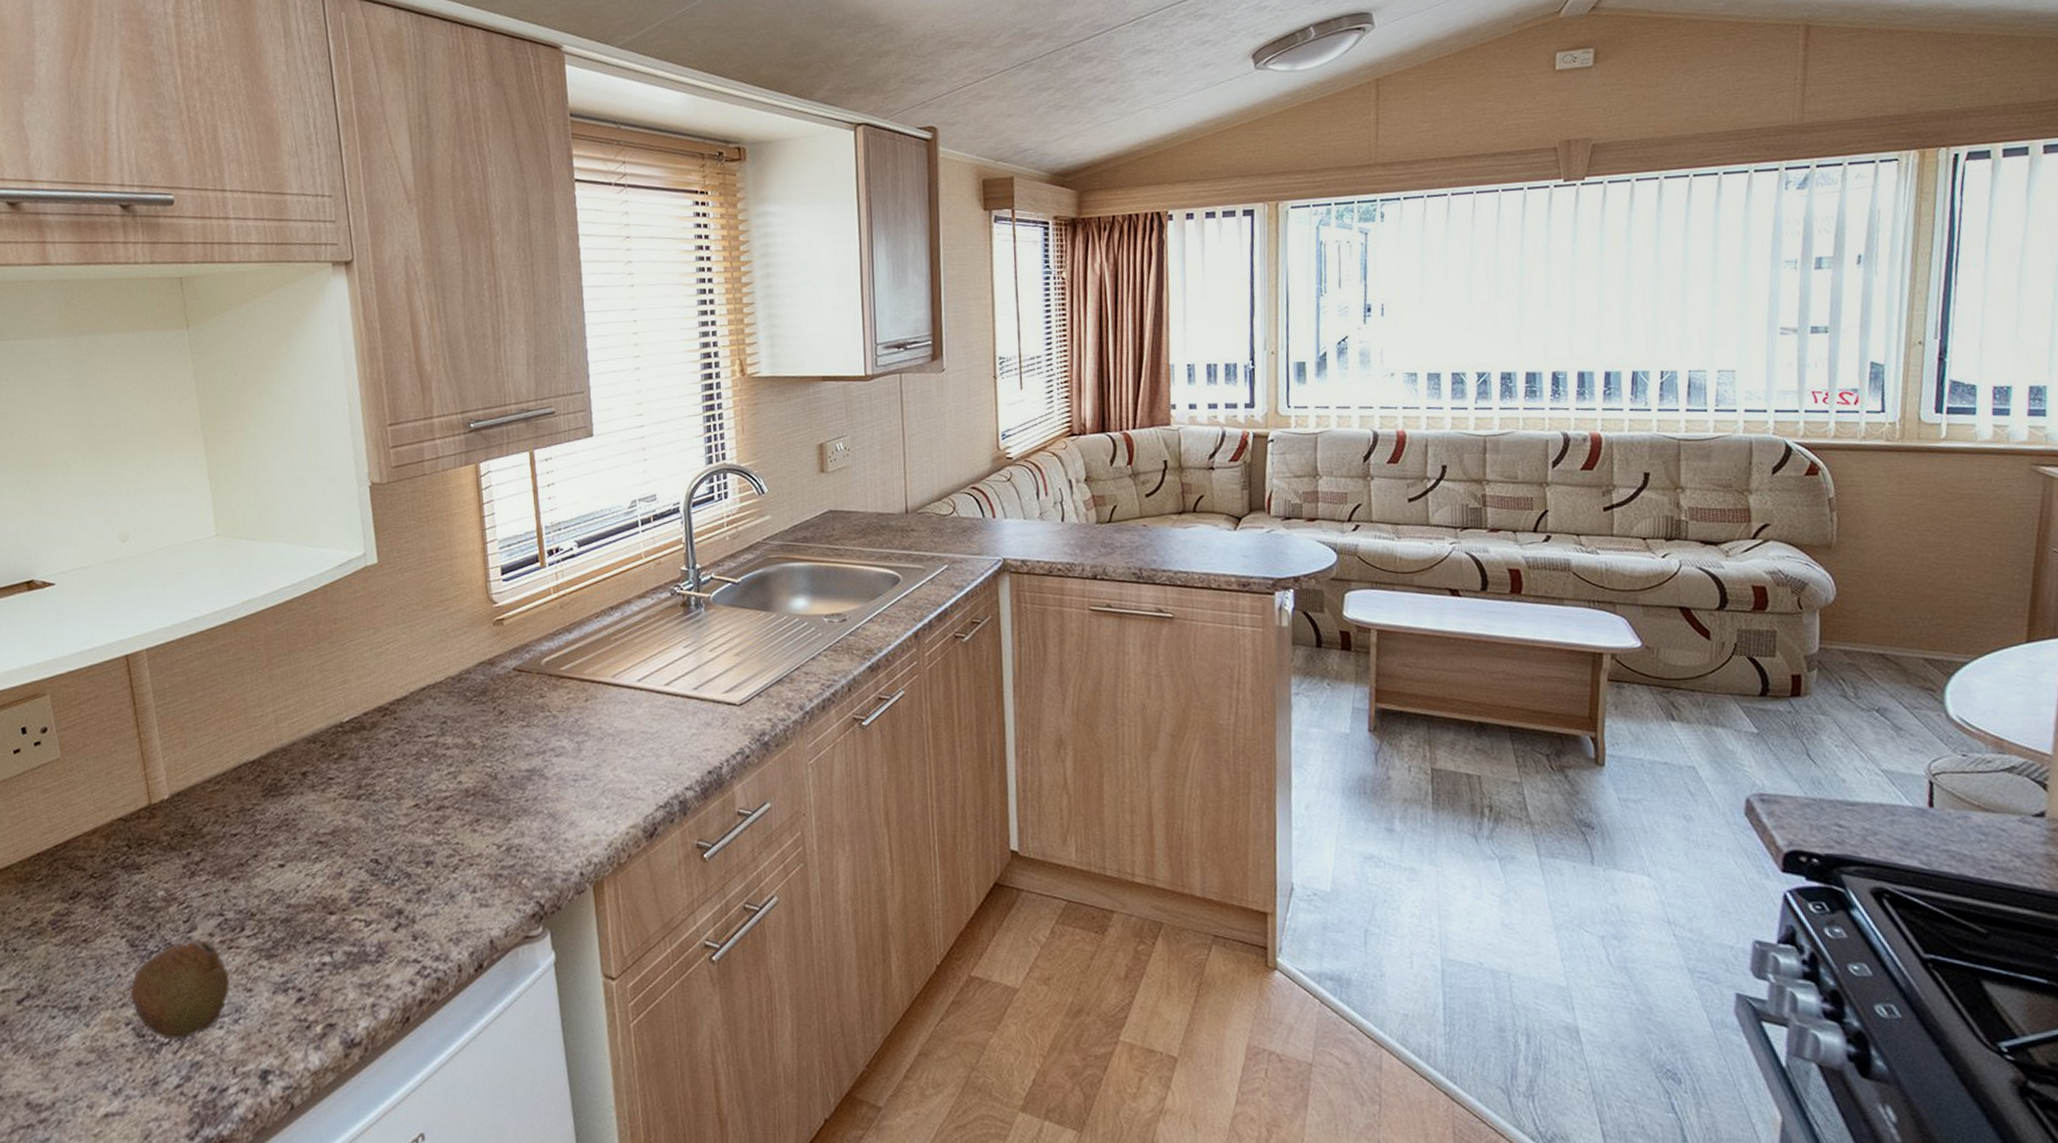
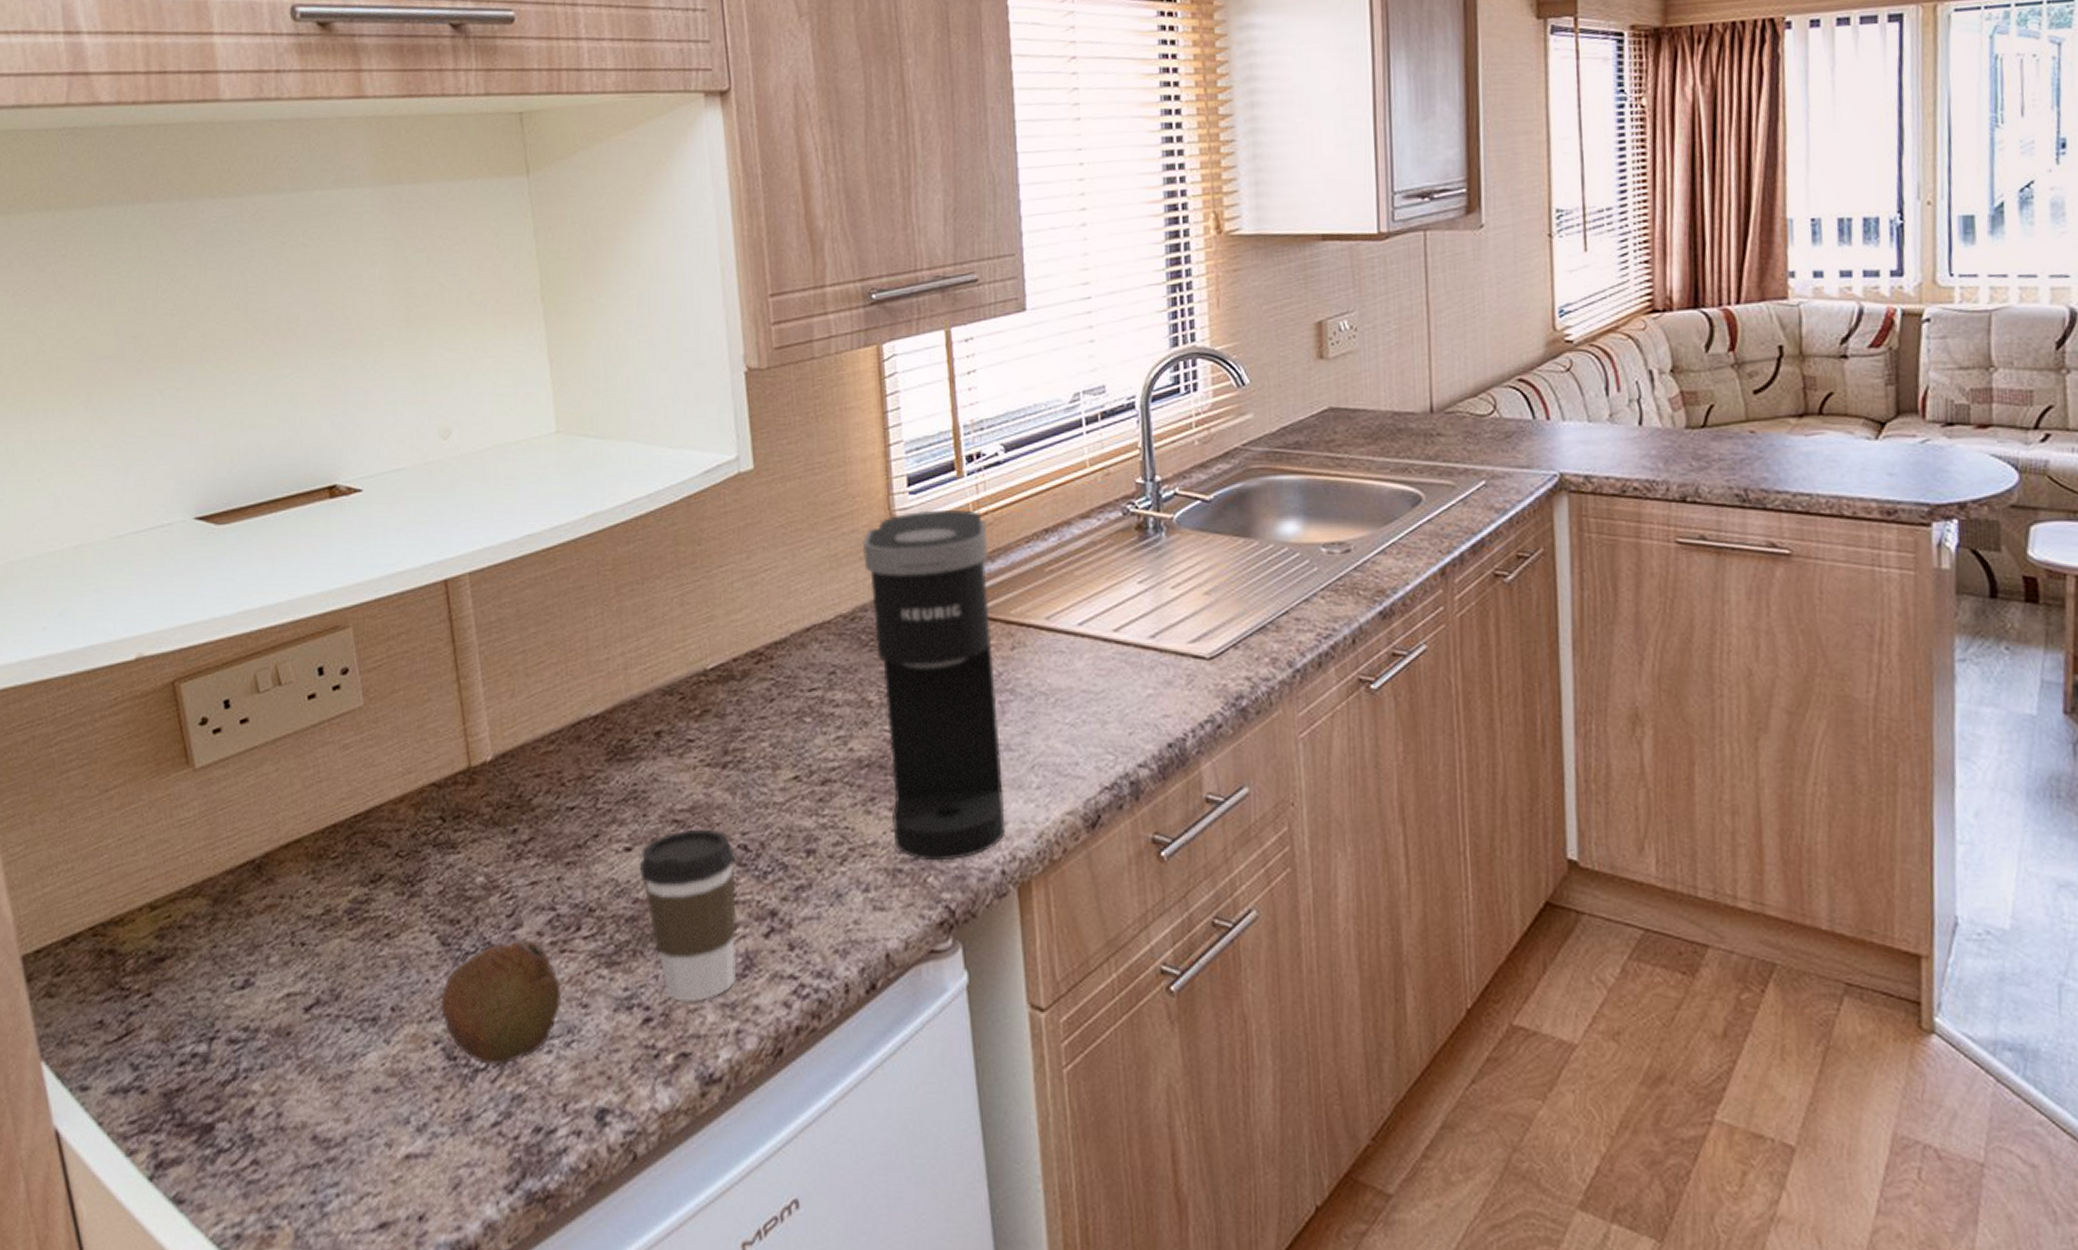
coffee cup: none [291,847,372,984] -> present [639,829,737,1002]
coffee maker: none [466,593,583,867] -> present [862,510,1006,861]

